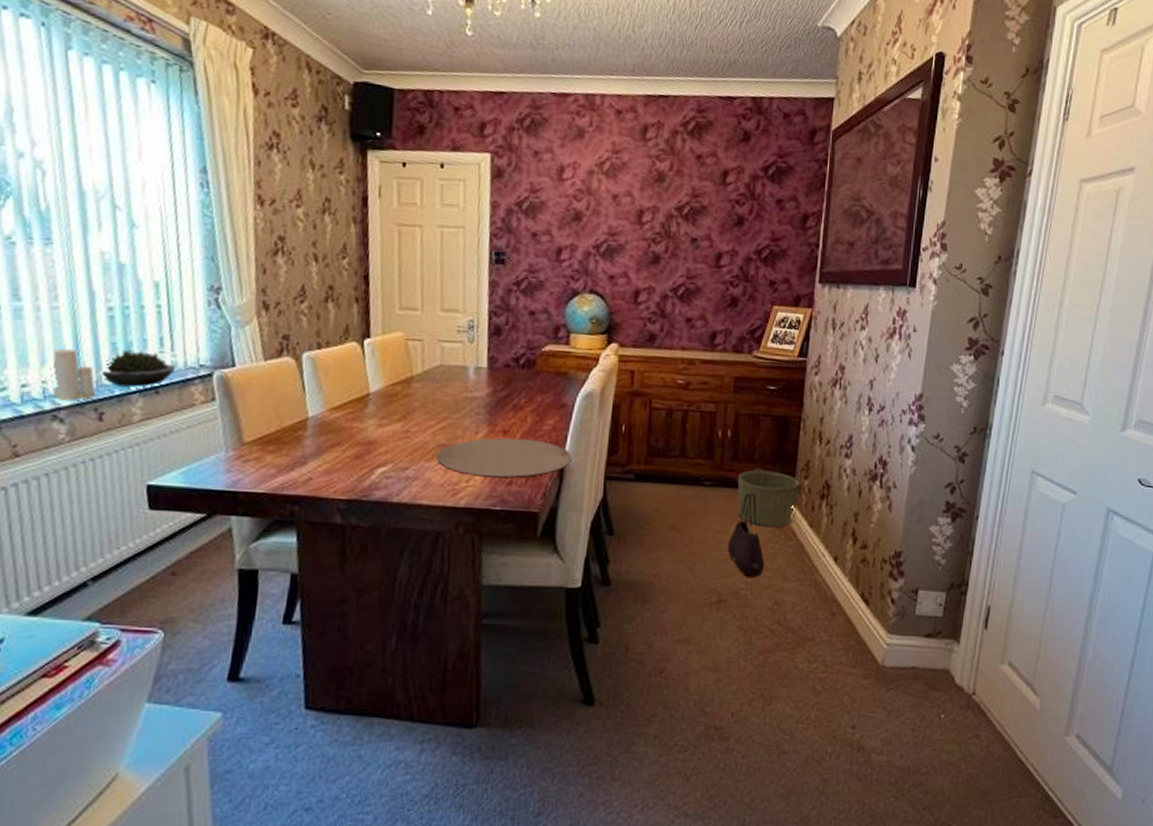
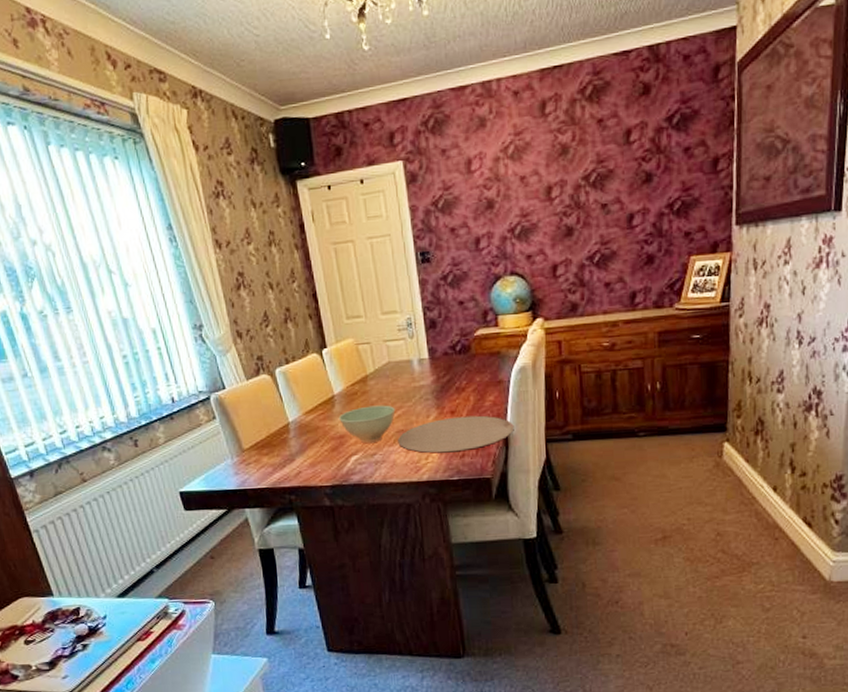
candle: present [49,345,96,401] -> none [91,391,128,435]
succulent plant: present [99,349,176,388] -> none [128,386,182,419]
bowl: none [371,411,440,456] -> present [339,405,396,444]
handbag: present [727,492,765,577] -> none [666,437,705,514]
basket: present [737,467,801,527] -> none [671,413,734,467]

